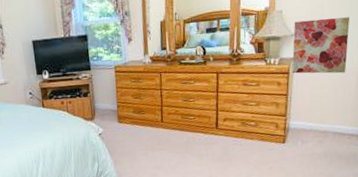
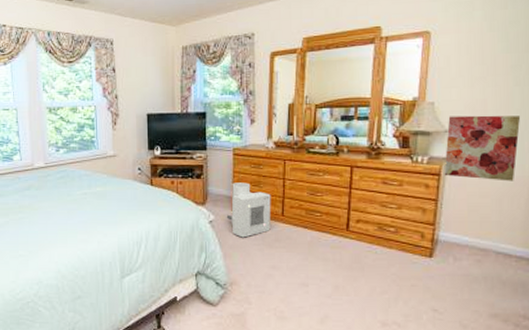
air purifier: none [113,96,153,145] -> present [226,182,271,238]

